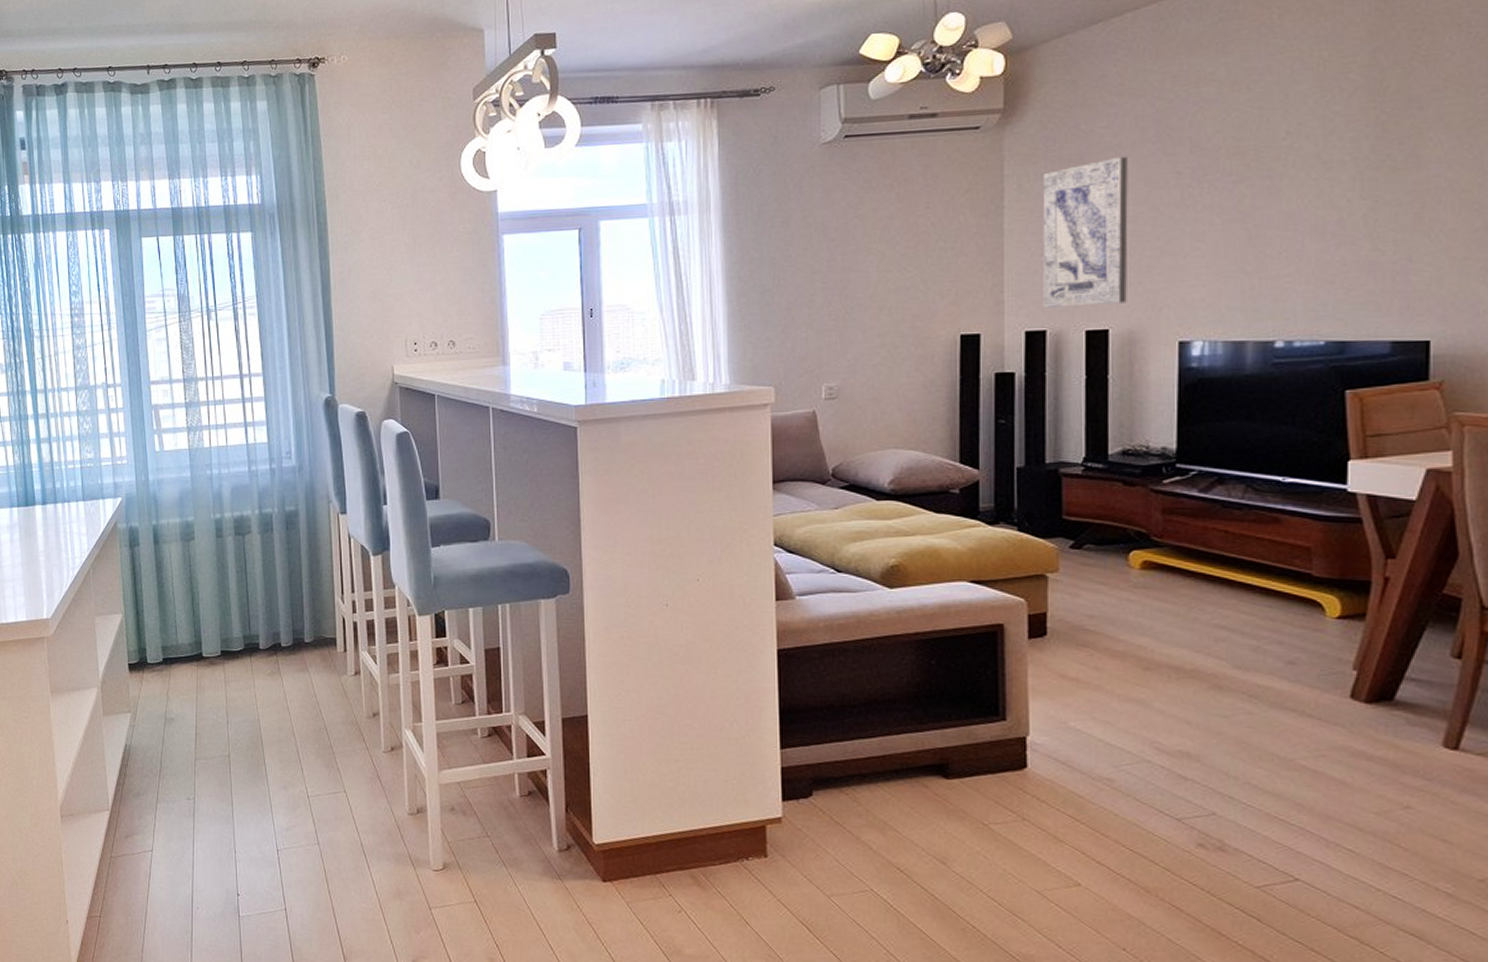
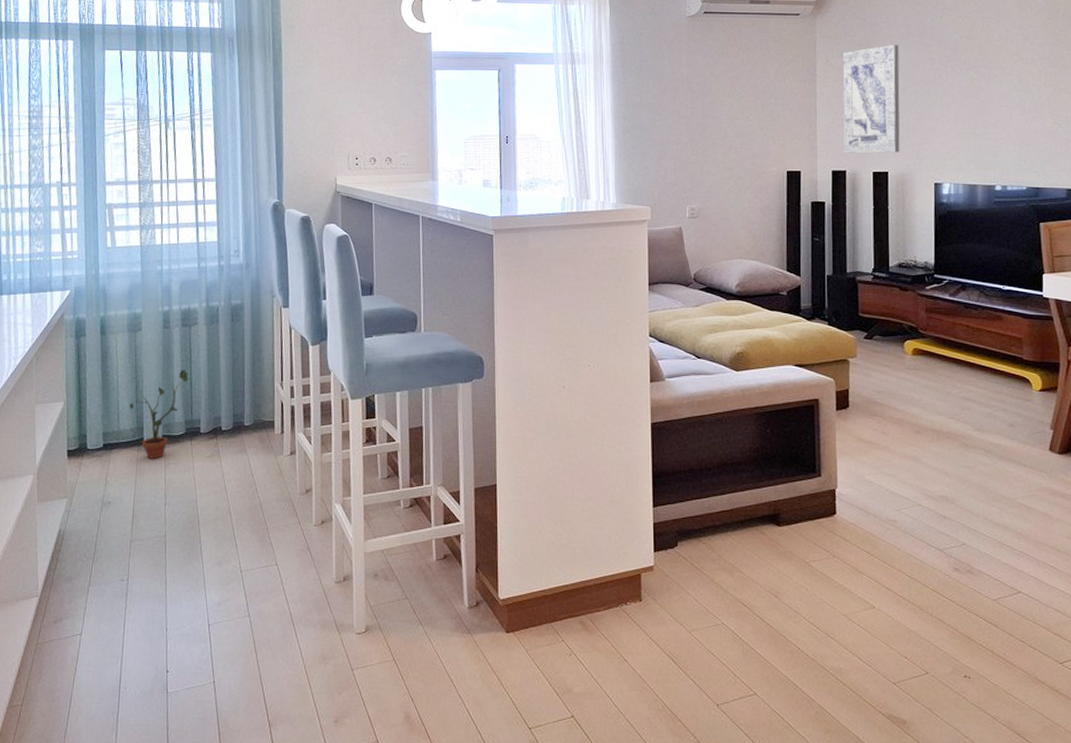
potted plant: none [187,582,245,675] -> present [130,370,189,459]

